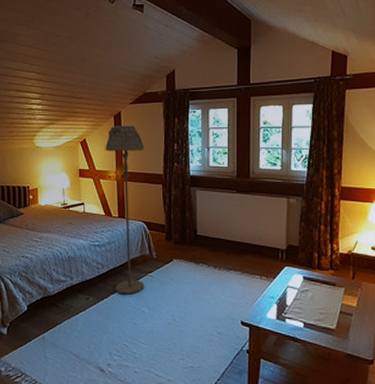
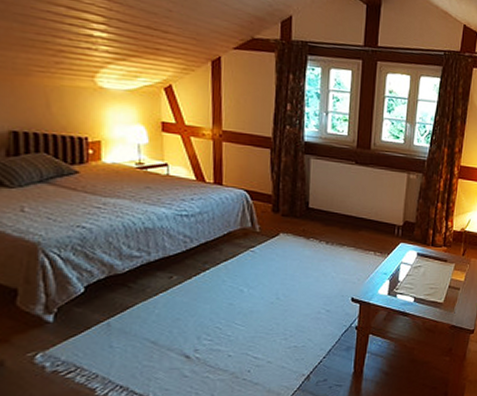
floor lamp: present [105,125,145,295] -> none [198,72,251,272]

